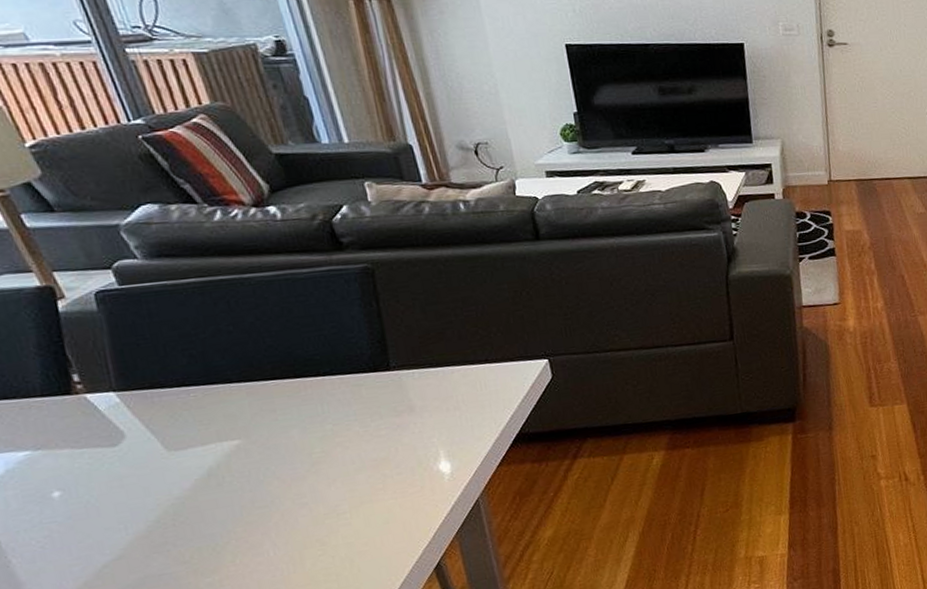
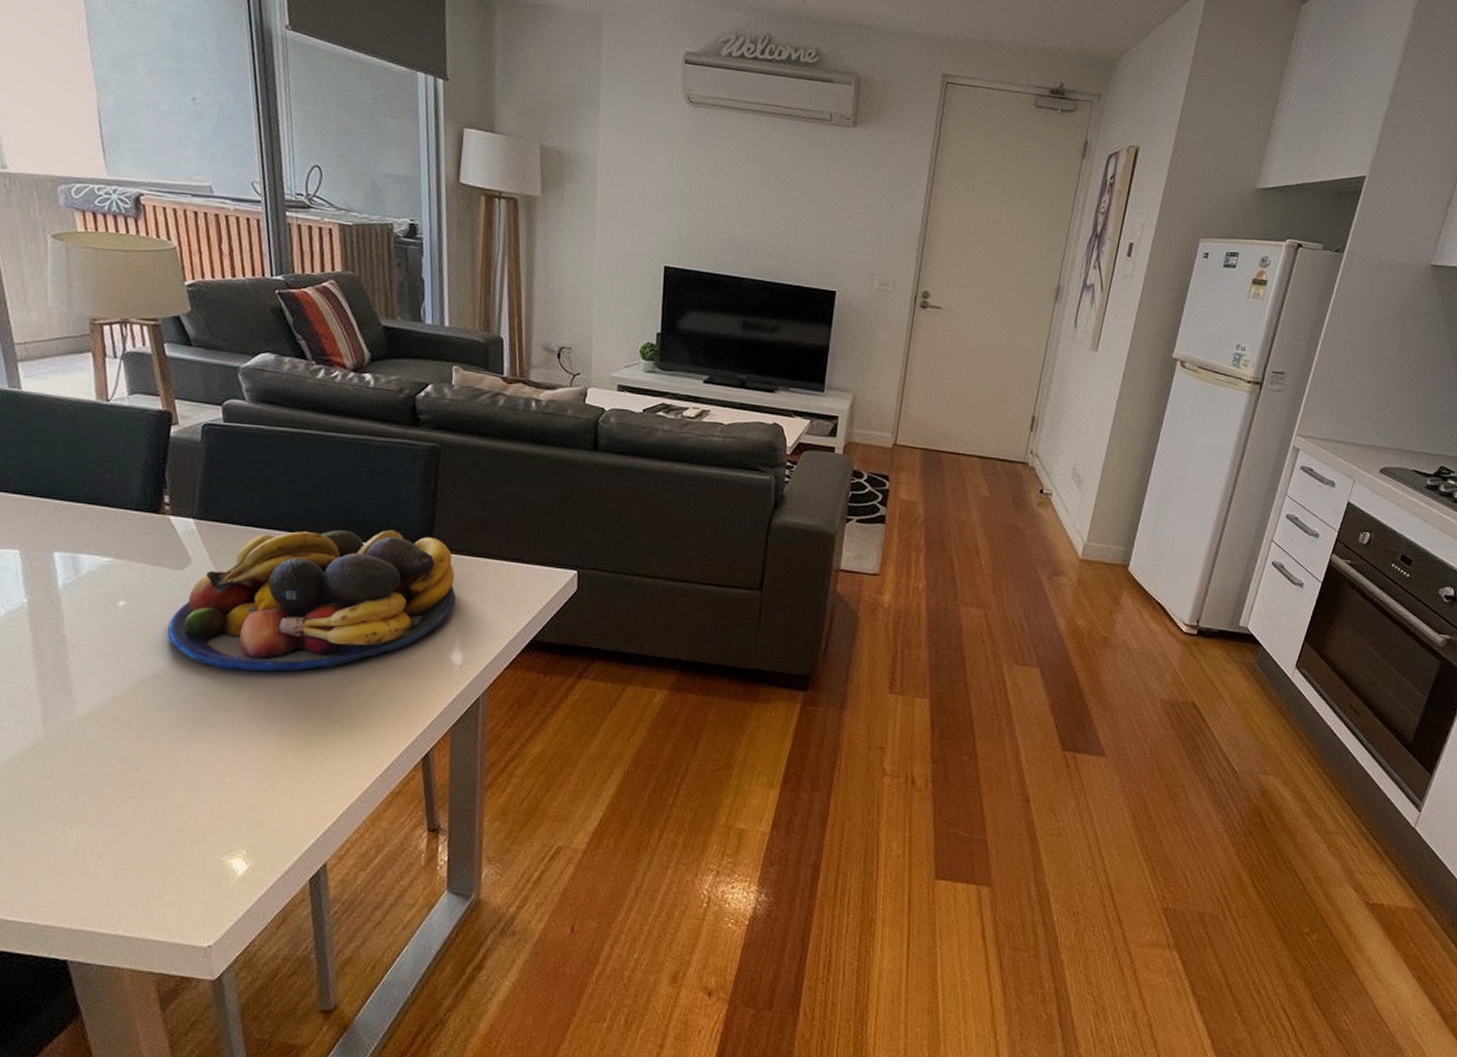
fruit bowl: none [118,357,431,534] -> present [167,529,457,671]

